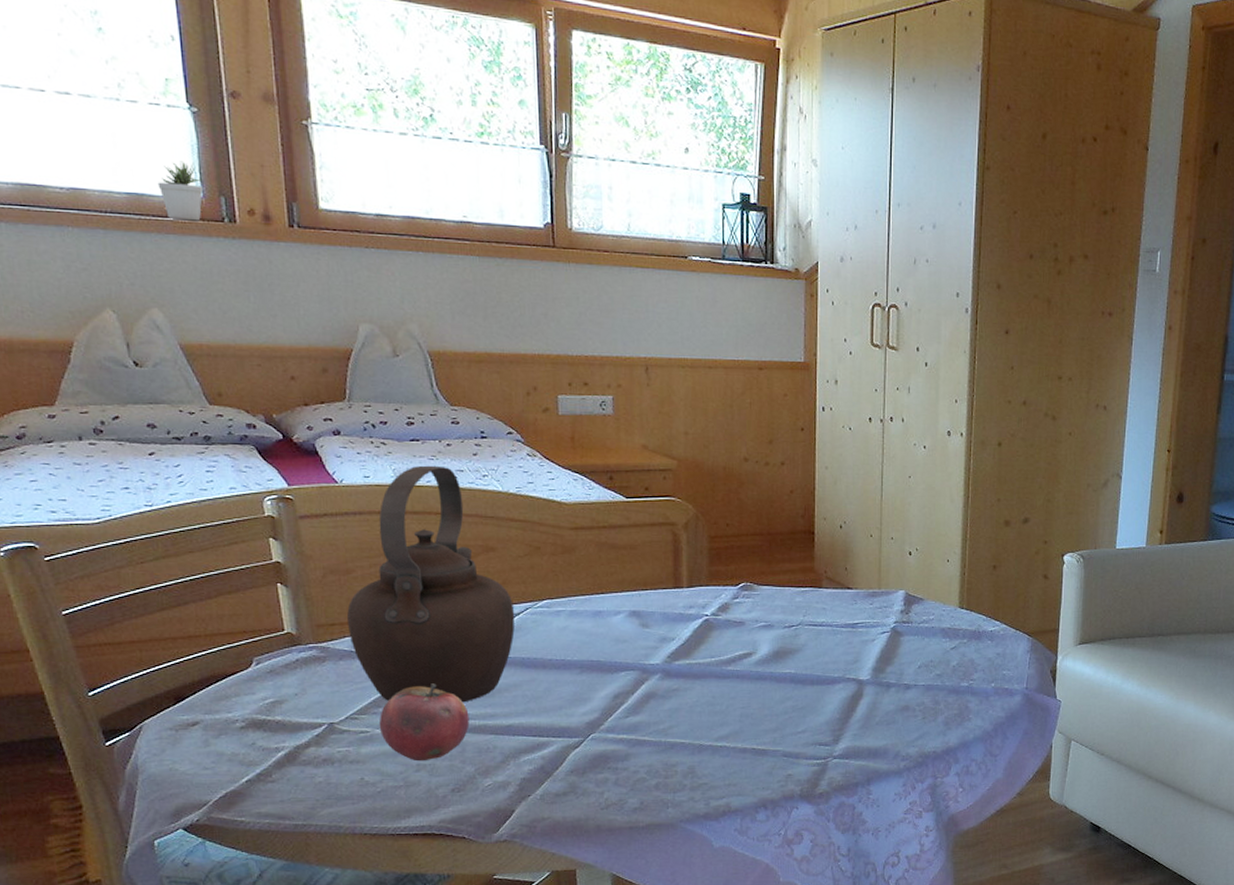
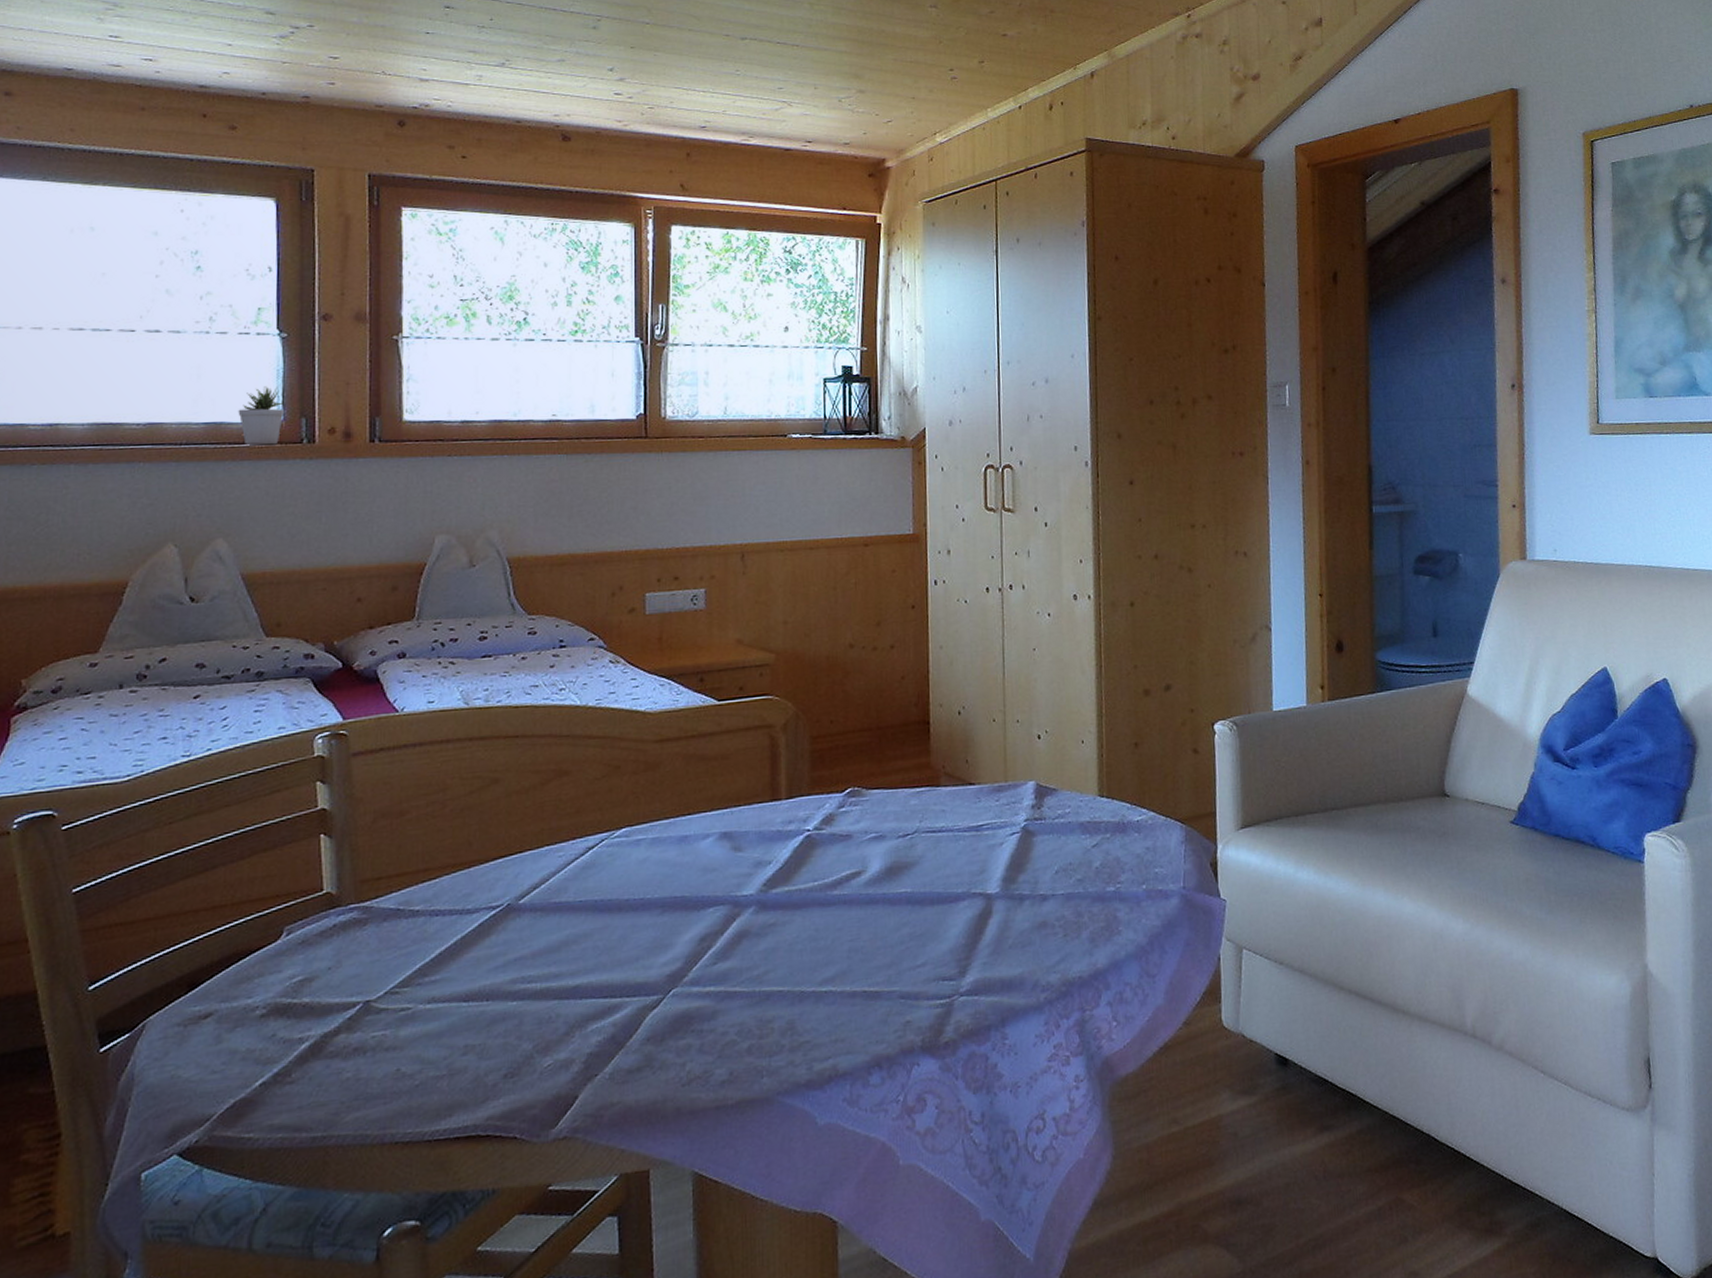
teapot: present [347,465,515,703] -> none [396,682,589,968]
fruit: present [379,683,470,762] -> none [423,941,530,1042]

